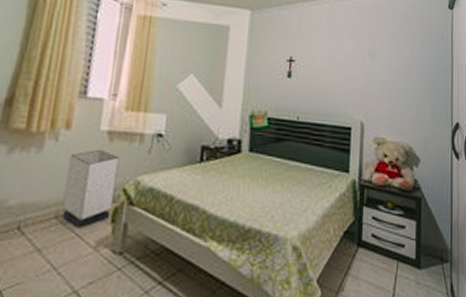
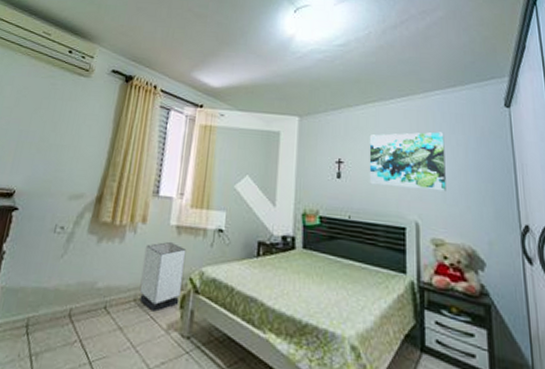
wall art: none [319,31,393,91] -> present [369,132,446,192]

